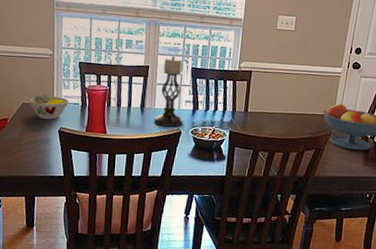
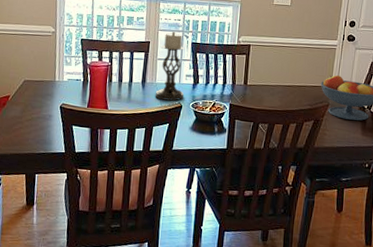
bowl: present [29,94,69,120] -> none [31,71,70,96]

